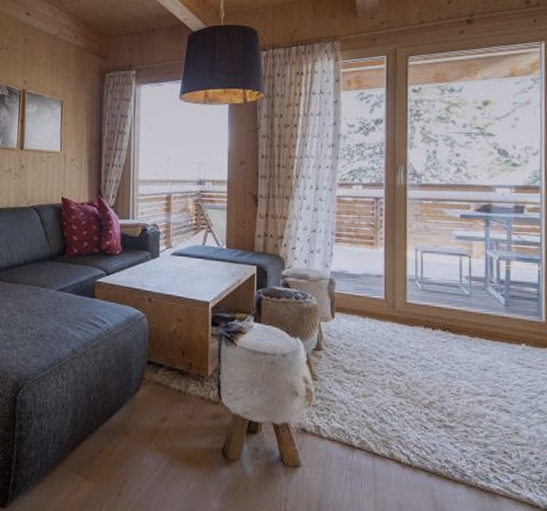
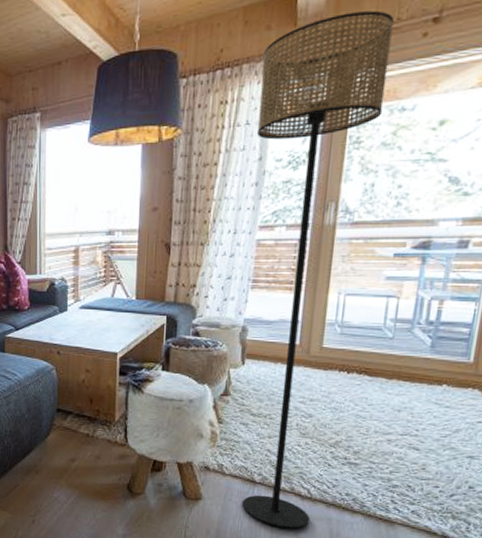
floor lamp: none [330,10,436,502] -> present [242,10,395,529]

